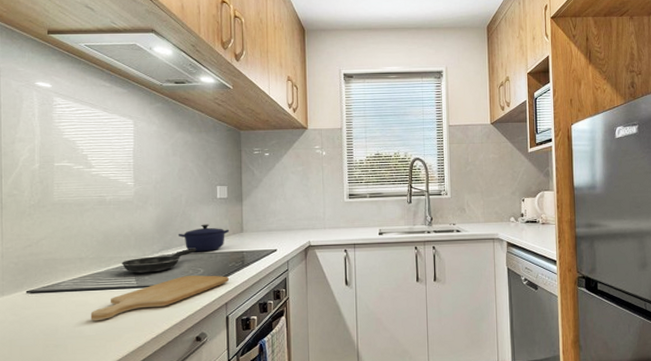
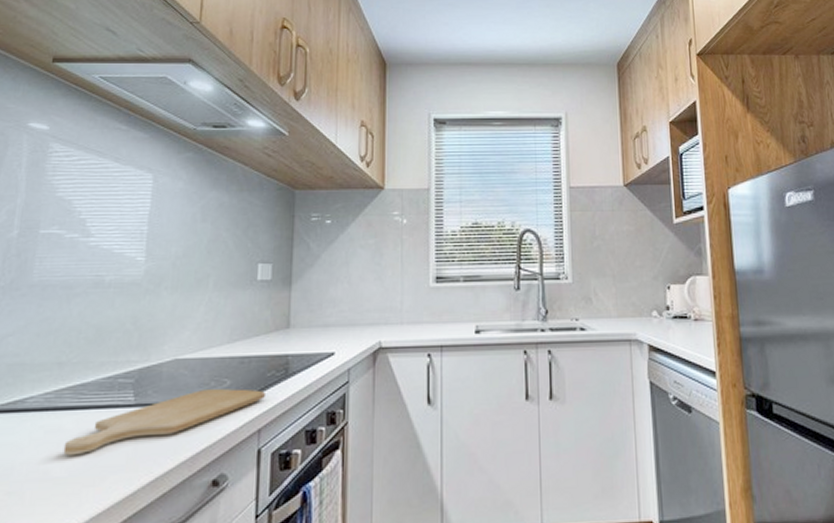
frying pan: present [121,249,196,273] -> none [116,351,222,386]
cooking pot: present [177,224,230,252] -> none [199,315,272,356]

